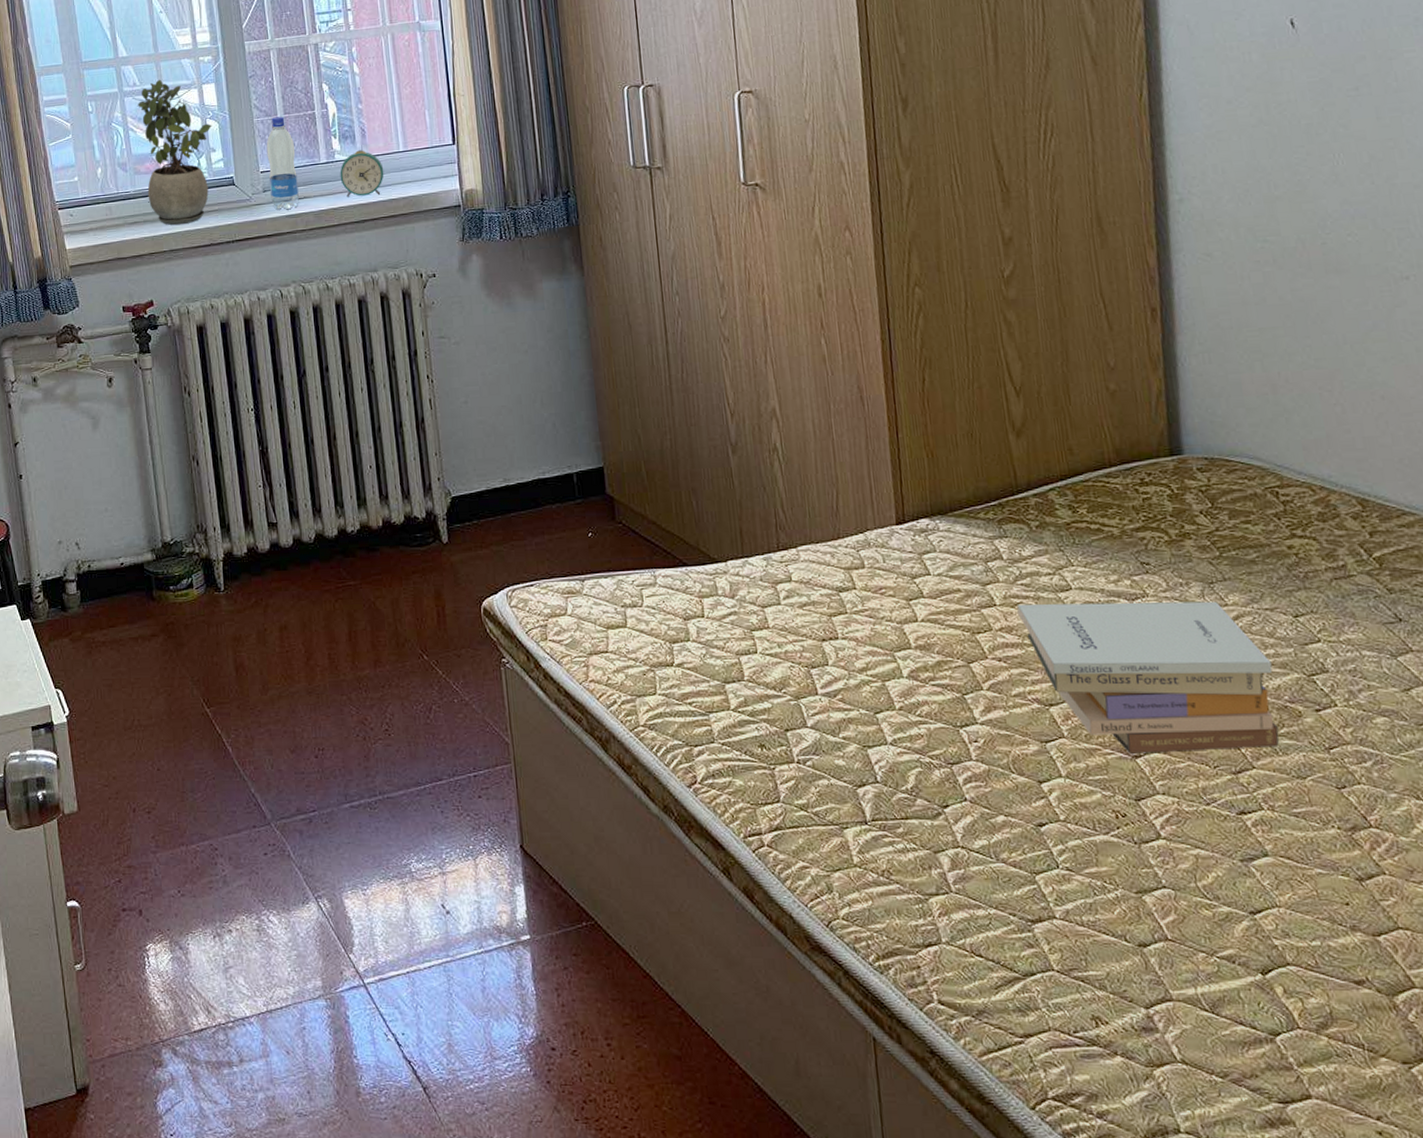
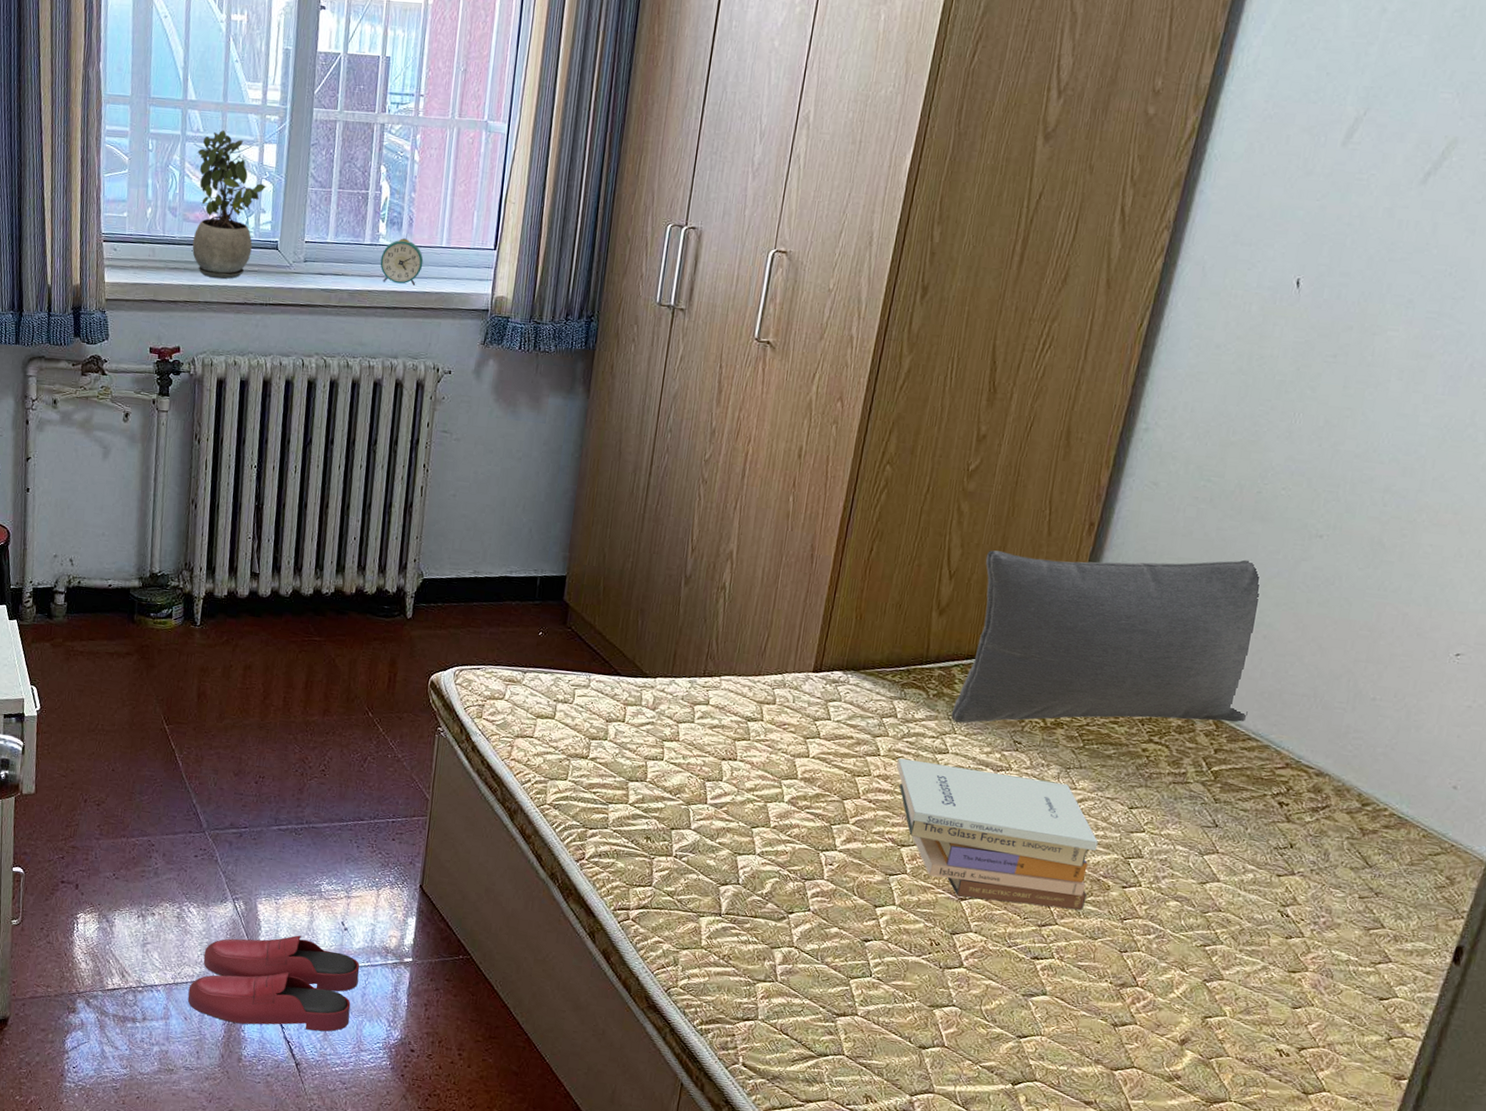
bottle: present [266,116,299,210] -> none [310,190,343,284]
slippers: none [285,929,475,1049] -> present [187,935,360,1032]
pillow: none [1049,315,1393,554] -> present [951,550,1259,724]

